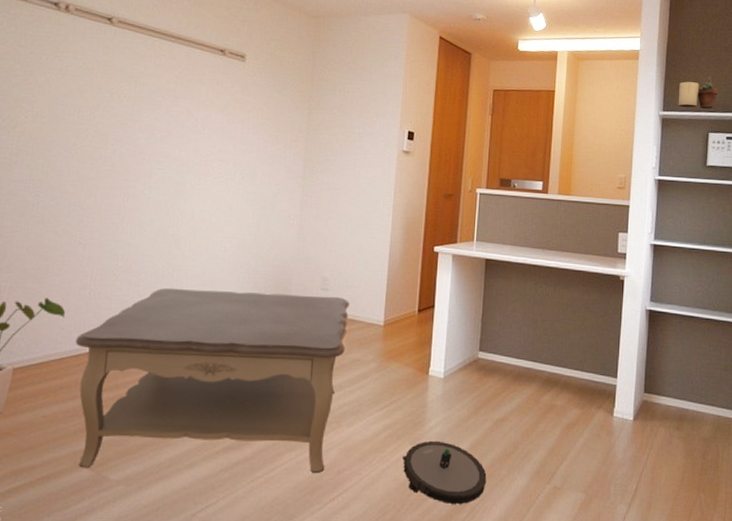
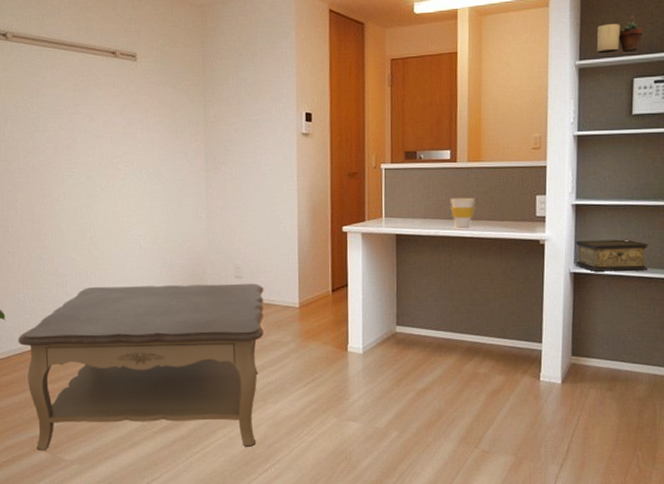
robot vacuum: present [402,440,487,504] -> none [329,412,414,470]
cup: none [540,228,563,258] -> present [451,198,475,228]
decorative box: none [651,279,717,314] -> present [575,239,648,272]

